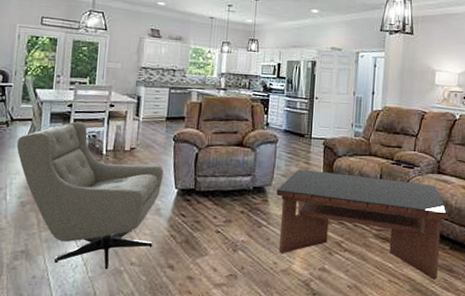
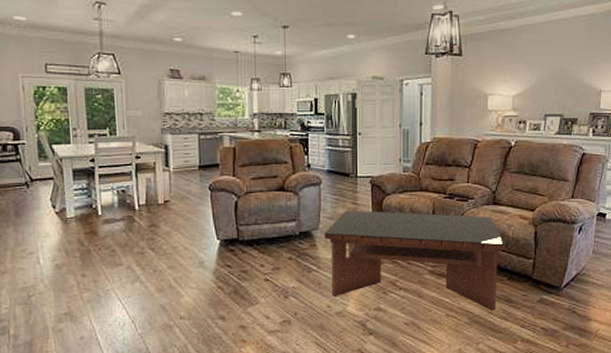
armchair: present [16,121,163,270] -> none [41,176,203,326]

